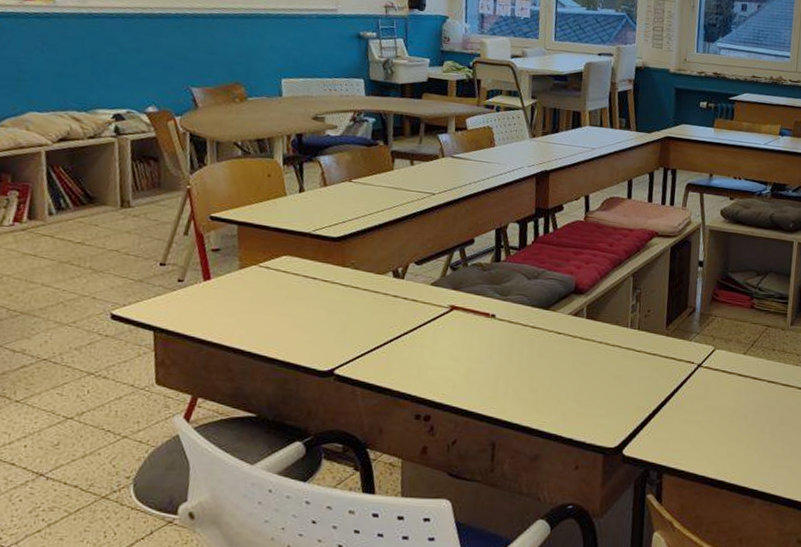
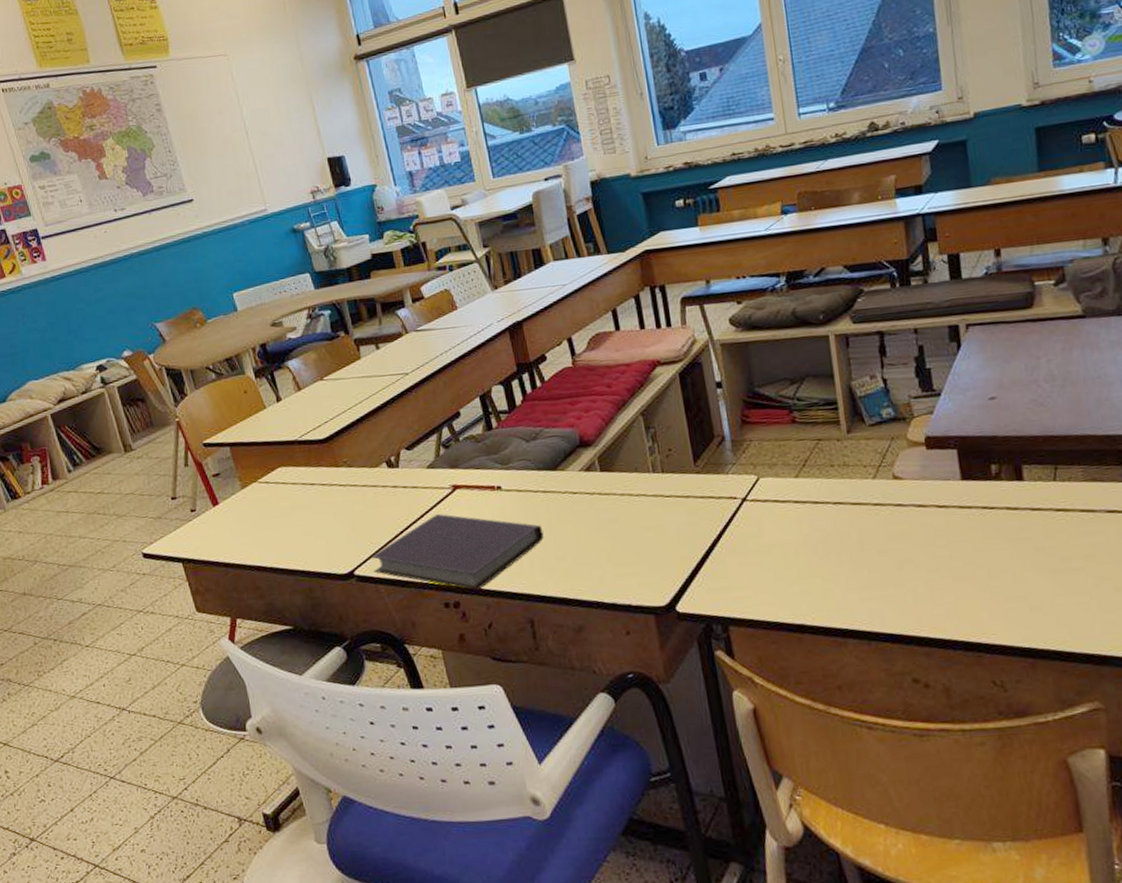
notebook: none [354,330,524,408] -> present [370,514,544,591]

